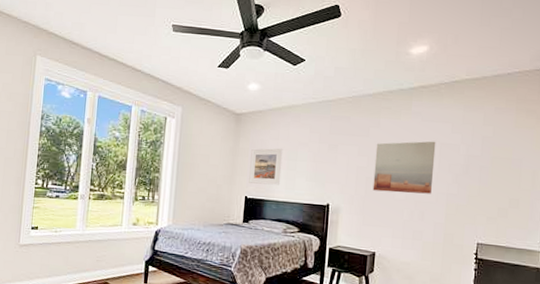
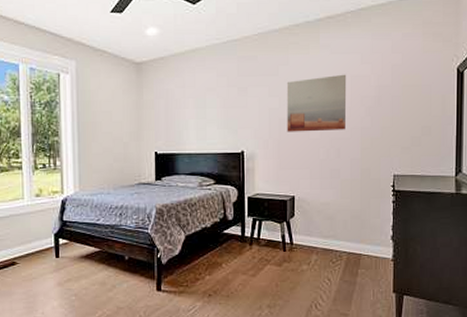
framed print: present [249,148,283,185] -> none [157,96,191,137]

